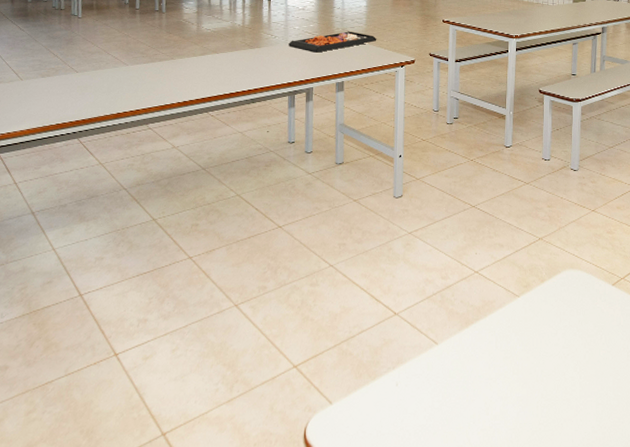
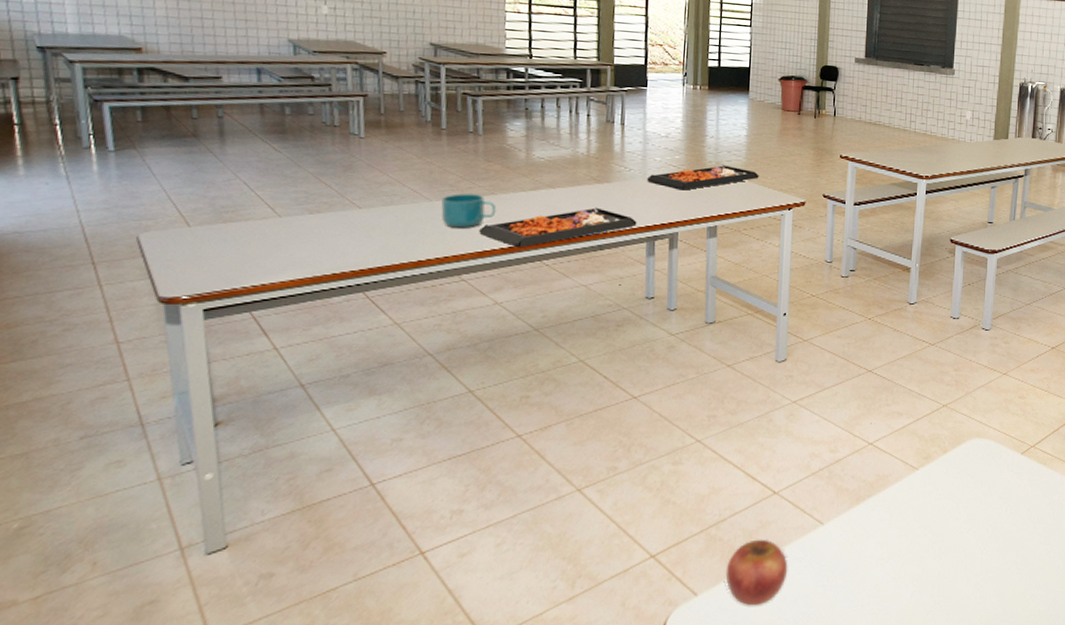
cup: none [134,59,175,87] -> present [441,193,497,228]
food tray: none [162,68,281,102] -> present [479,207,637,248]
apple: none [355,355,408,416] -> present [725,539,788,606]

